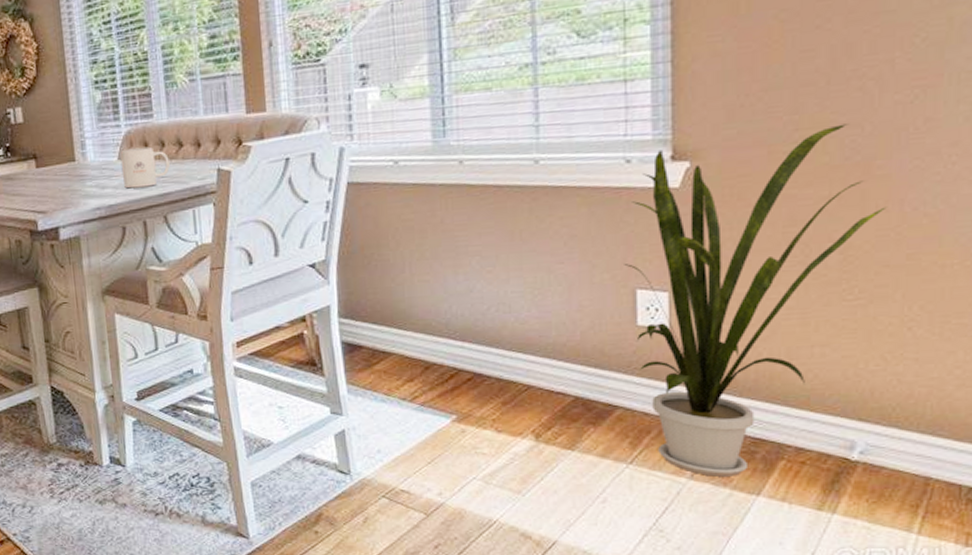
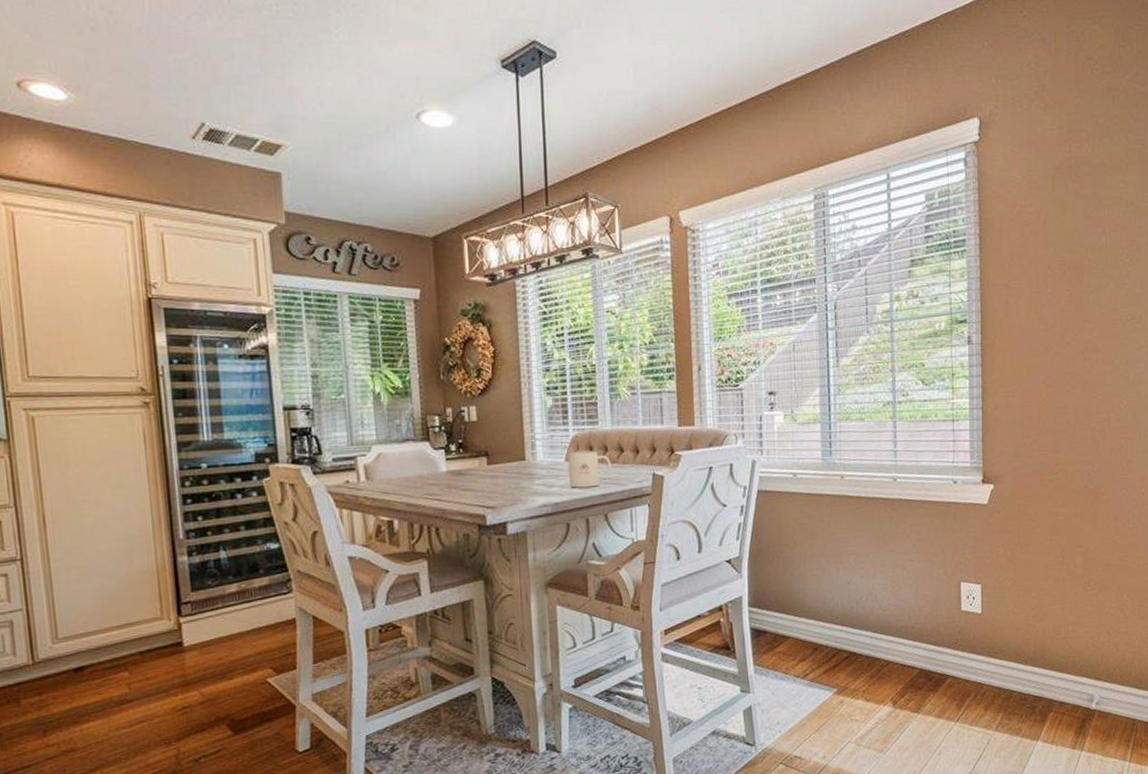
house plant: present [624,123,887,477] -> none [953,462,1108,728]

